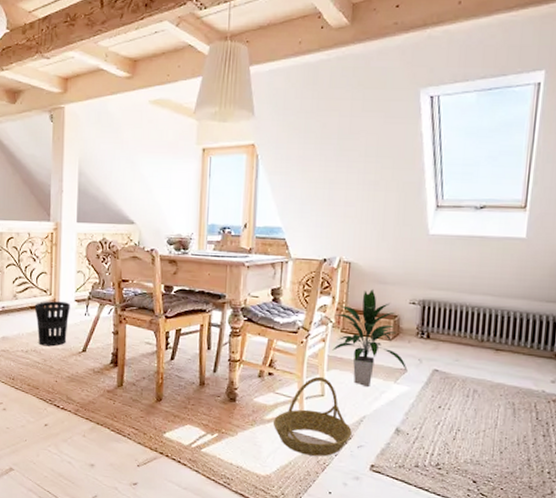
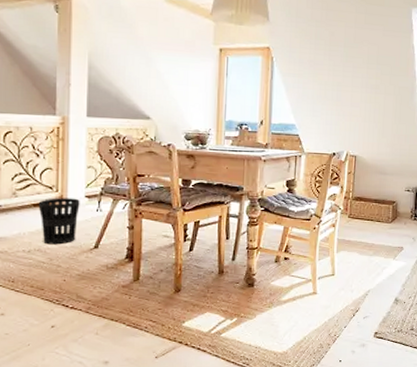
basket: present [272,376,352,457] -> none [288,258,359,330]
indoor plant: present [332,288,408,387] -> none [341,178,404,264]

